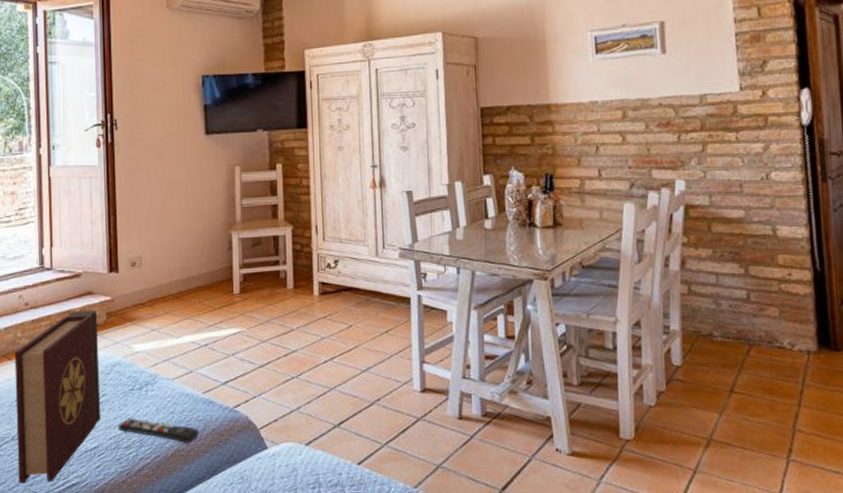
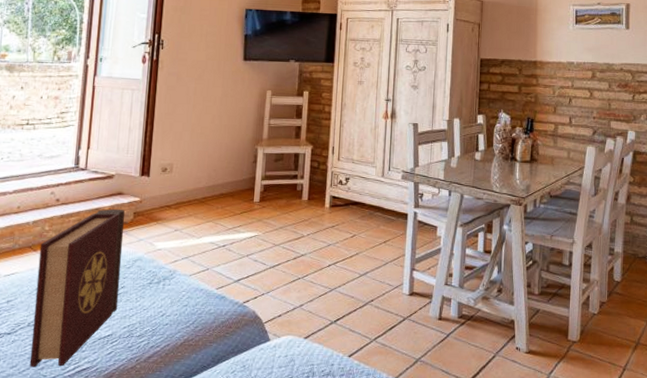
remote control: present [117,418,199,443] -> none [132,309,208,334]

